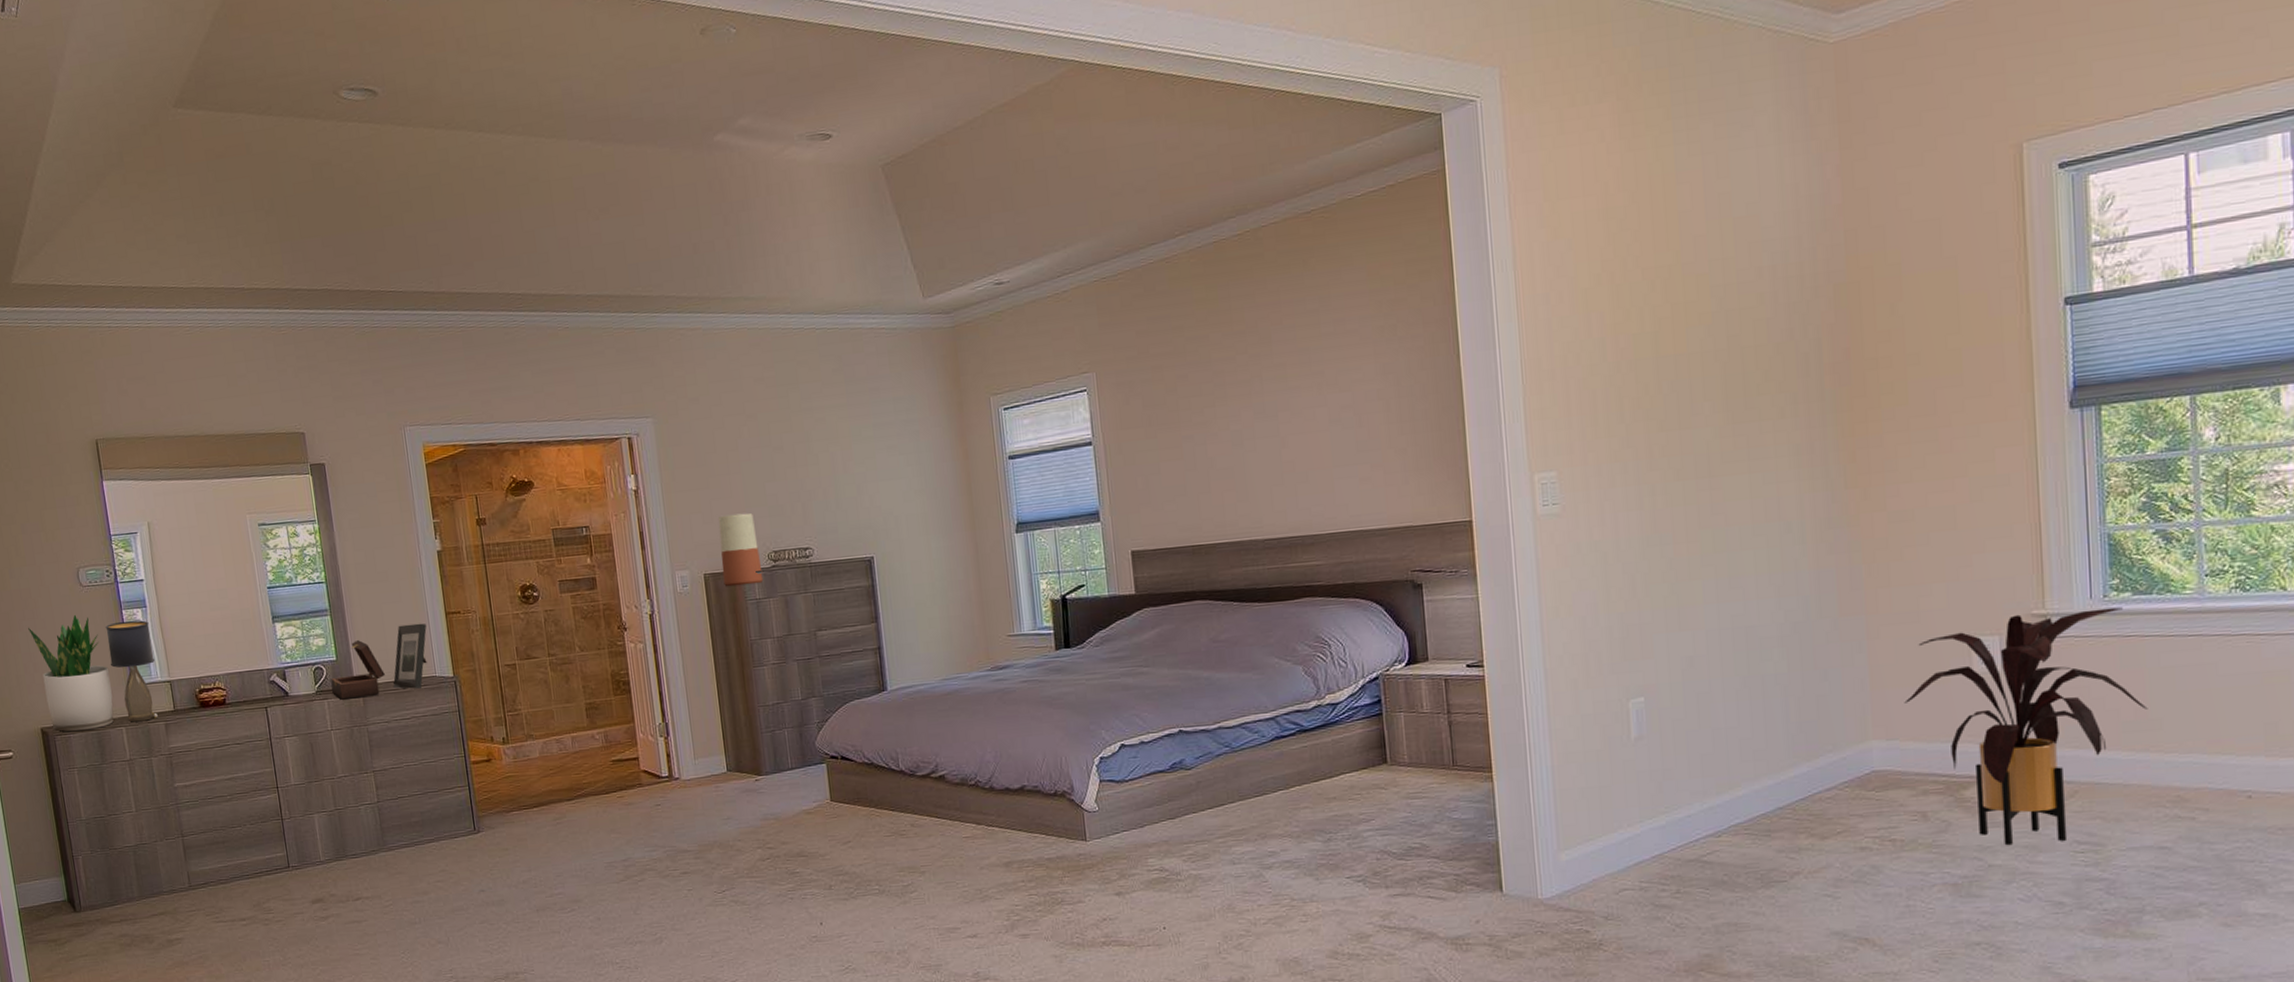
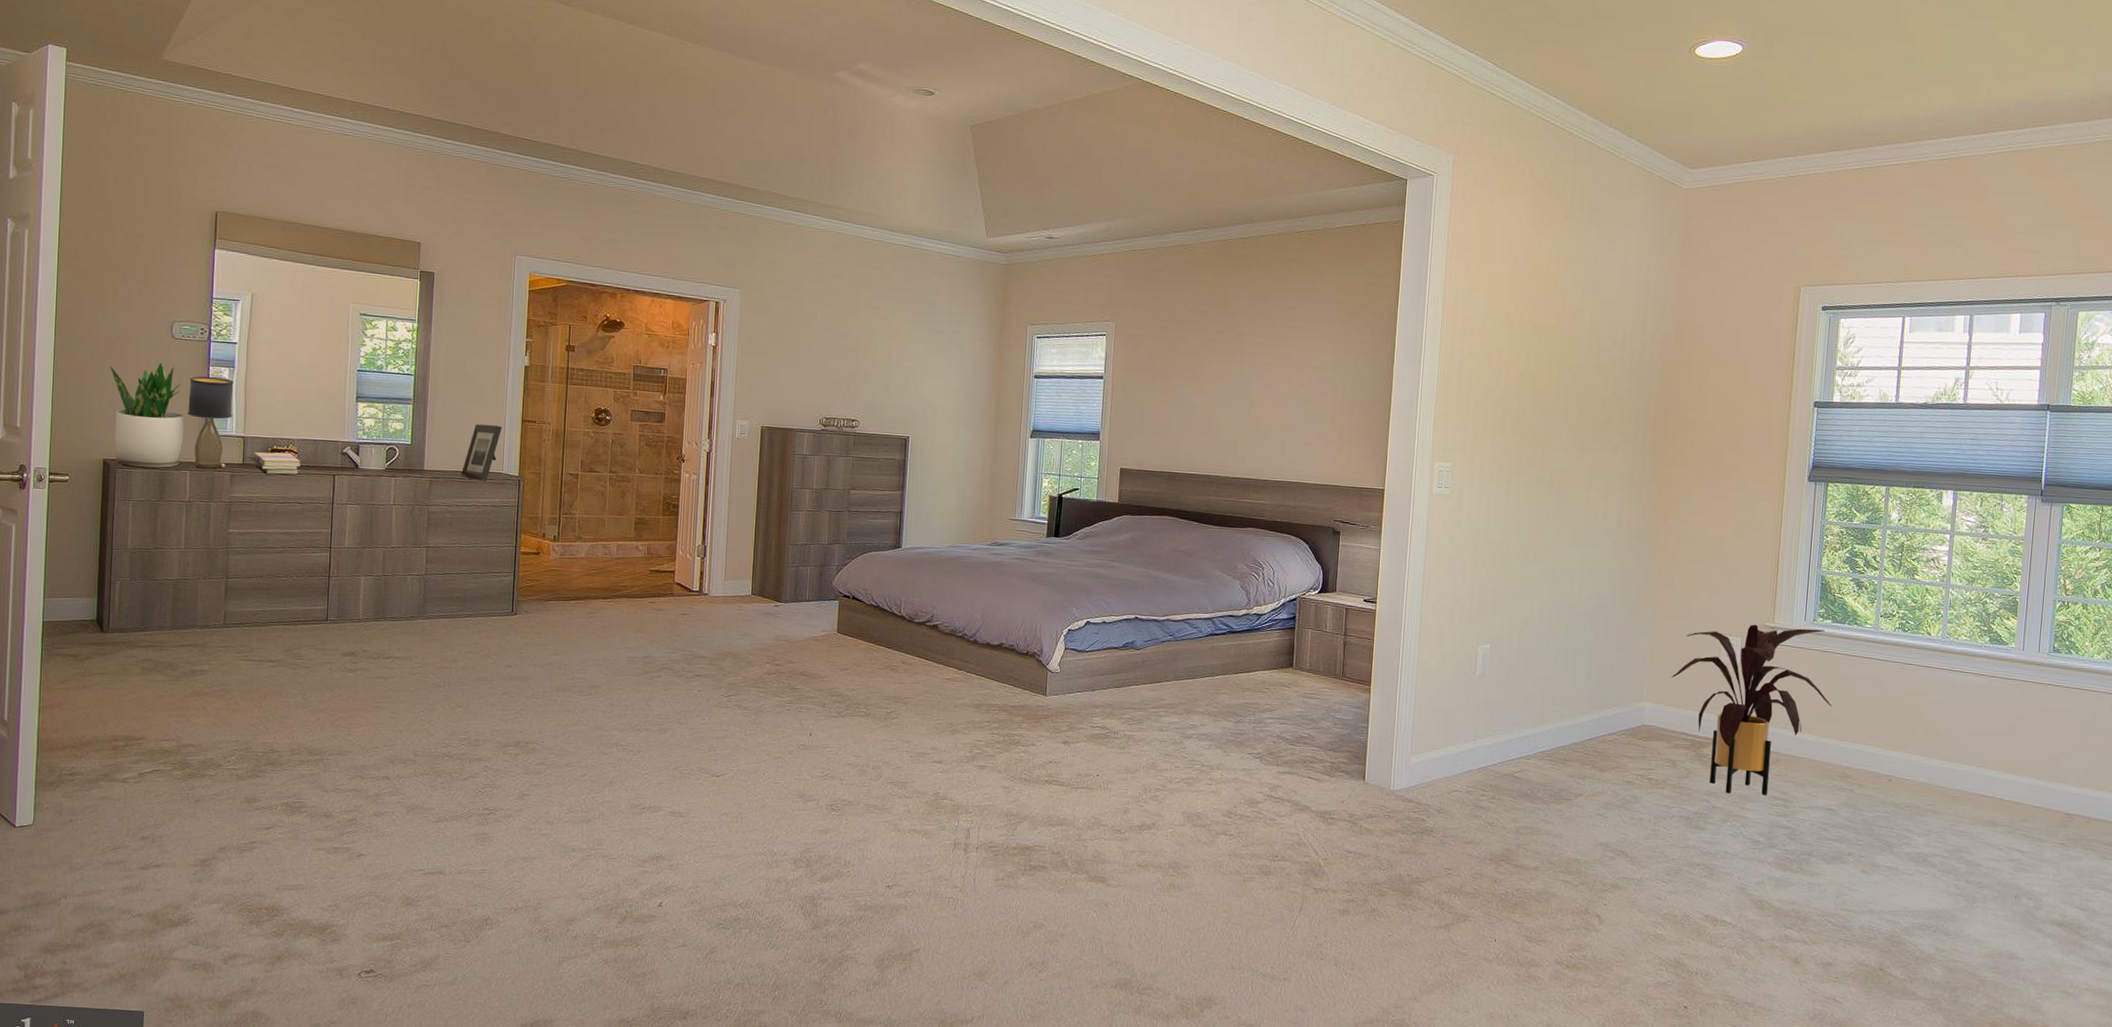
books: none [177,691,231,719] -> present [246,452,301,475]
jewelry box: present [331,640,385,700] -> none [401,430,455,481]
vase: present [717,513,764,587] -> none [777,380,813,443]

